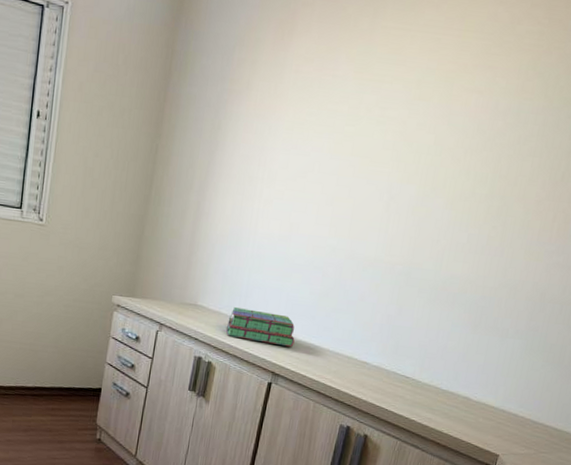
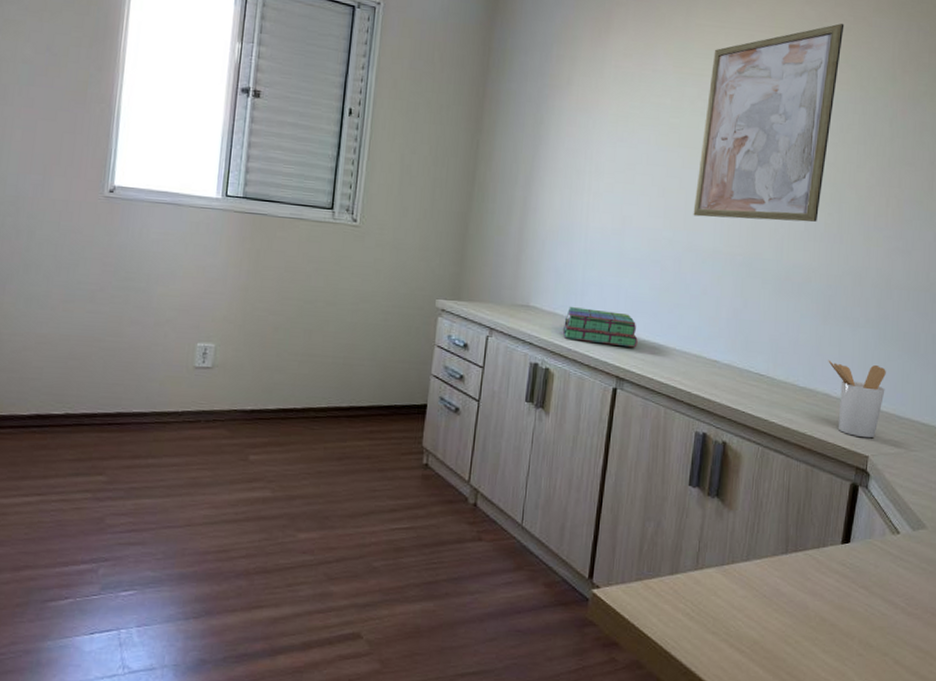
wall art: none [358,27,538,235] -> present [693,23,845,222]
utensil holder: none [473,366,528,439] -> present [828,359,886,438]

